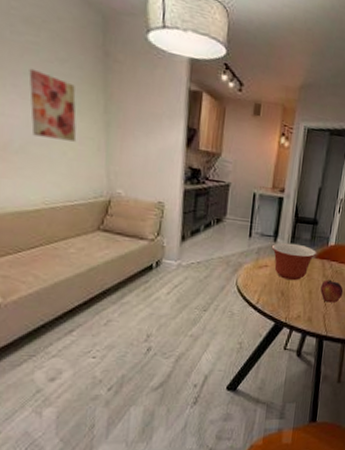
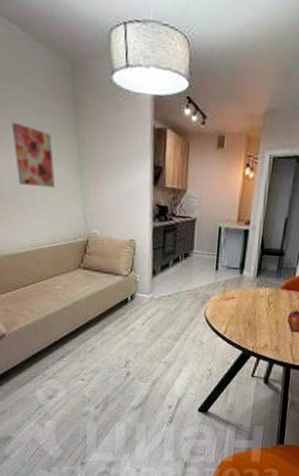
mixing bowl: present [271,242,316,281] -> none [237,274,283,312]

